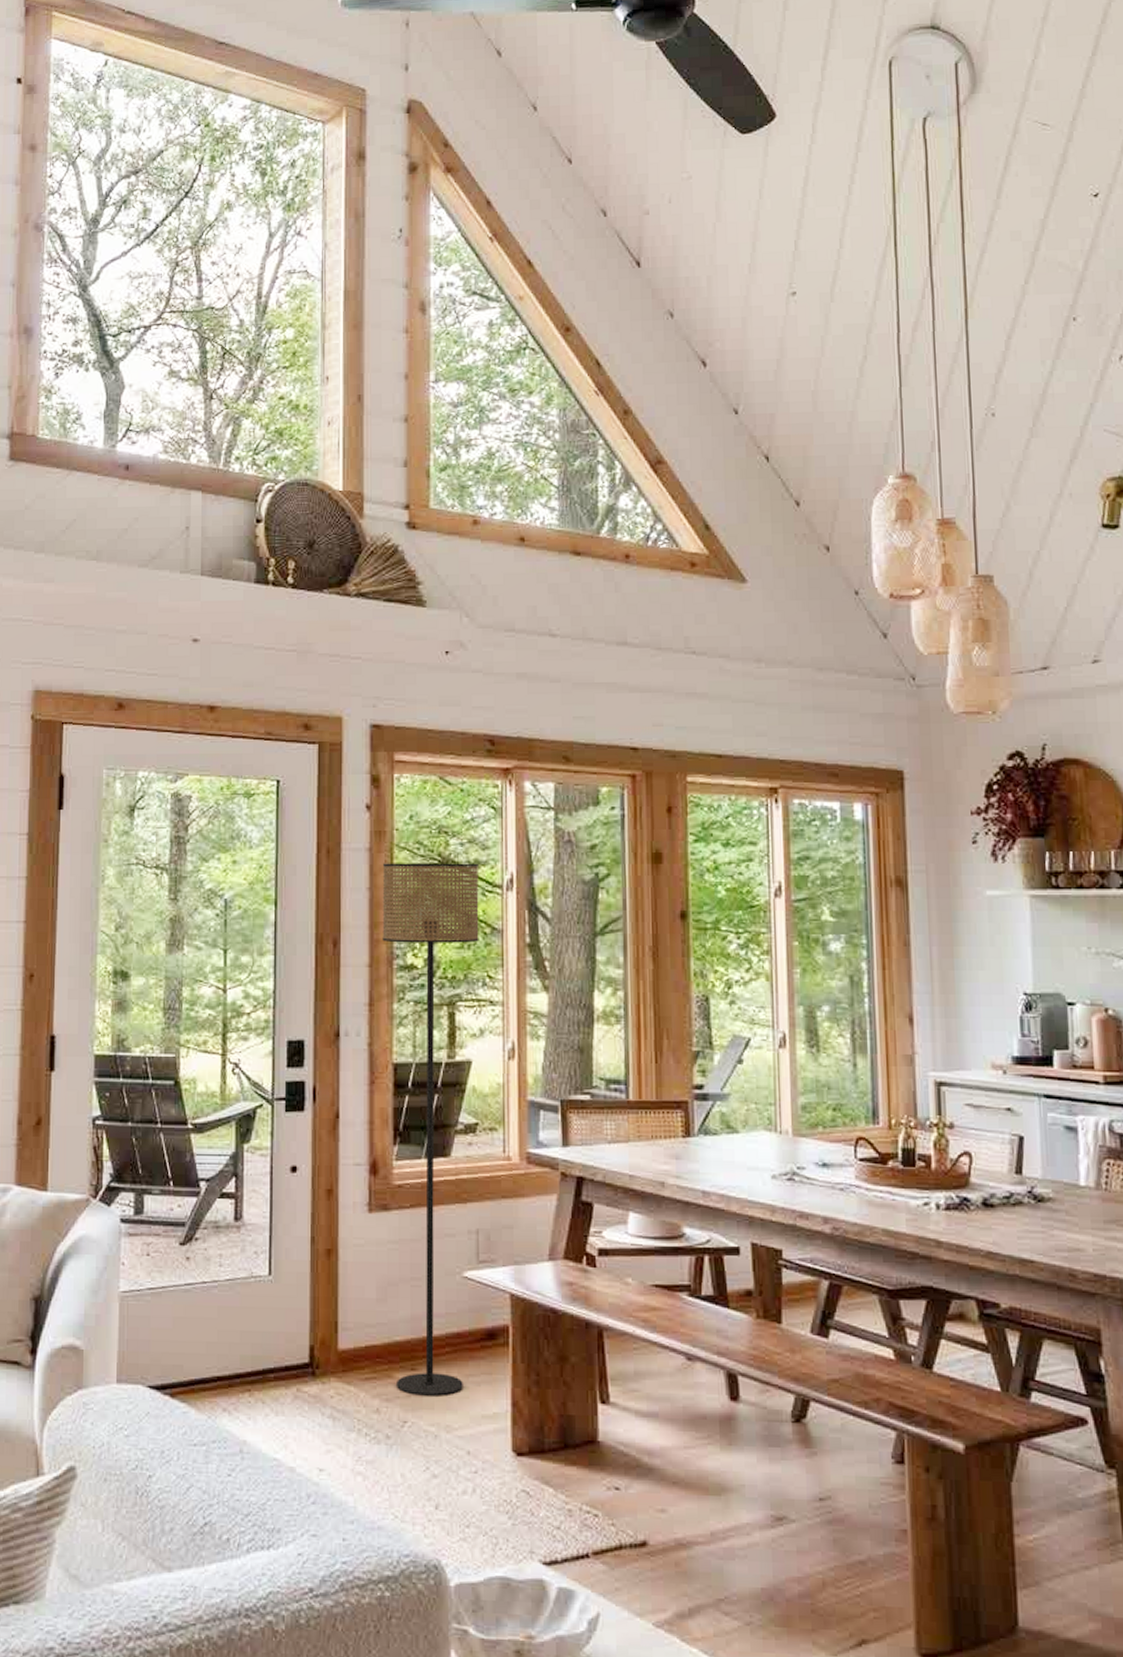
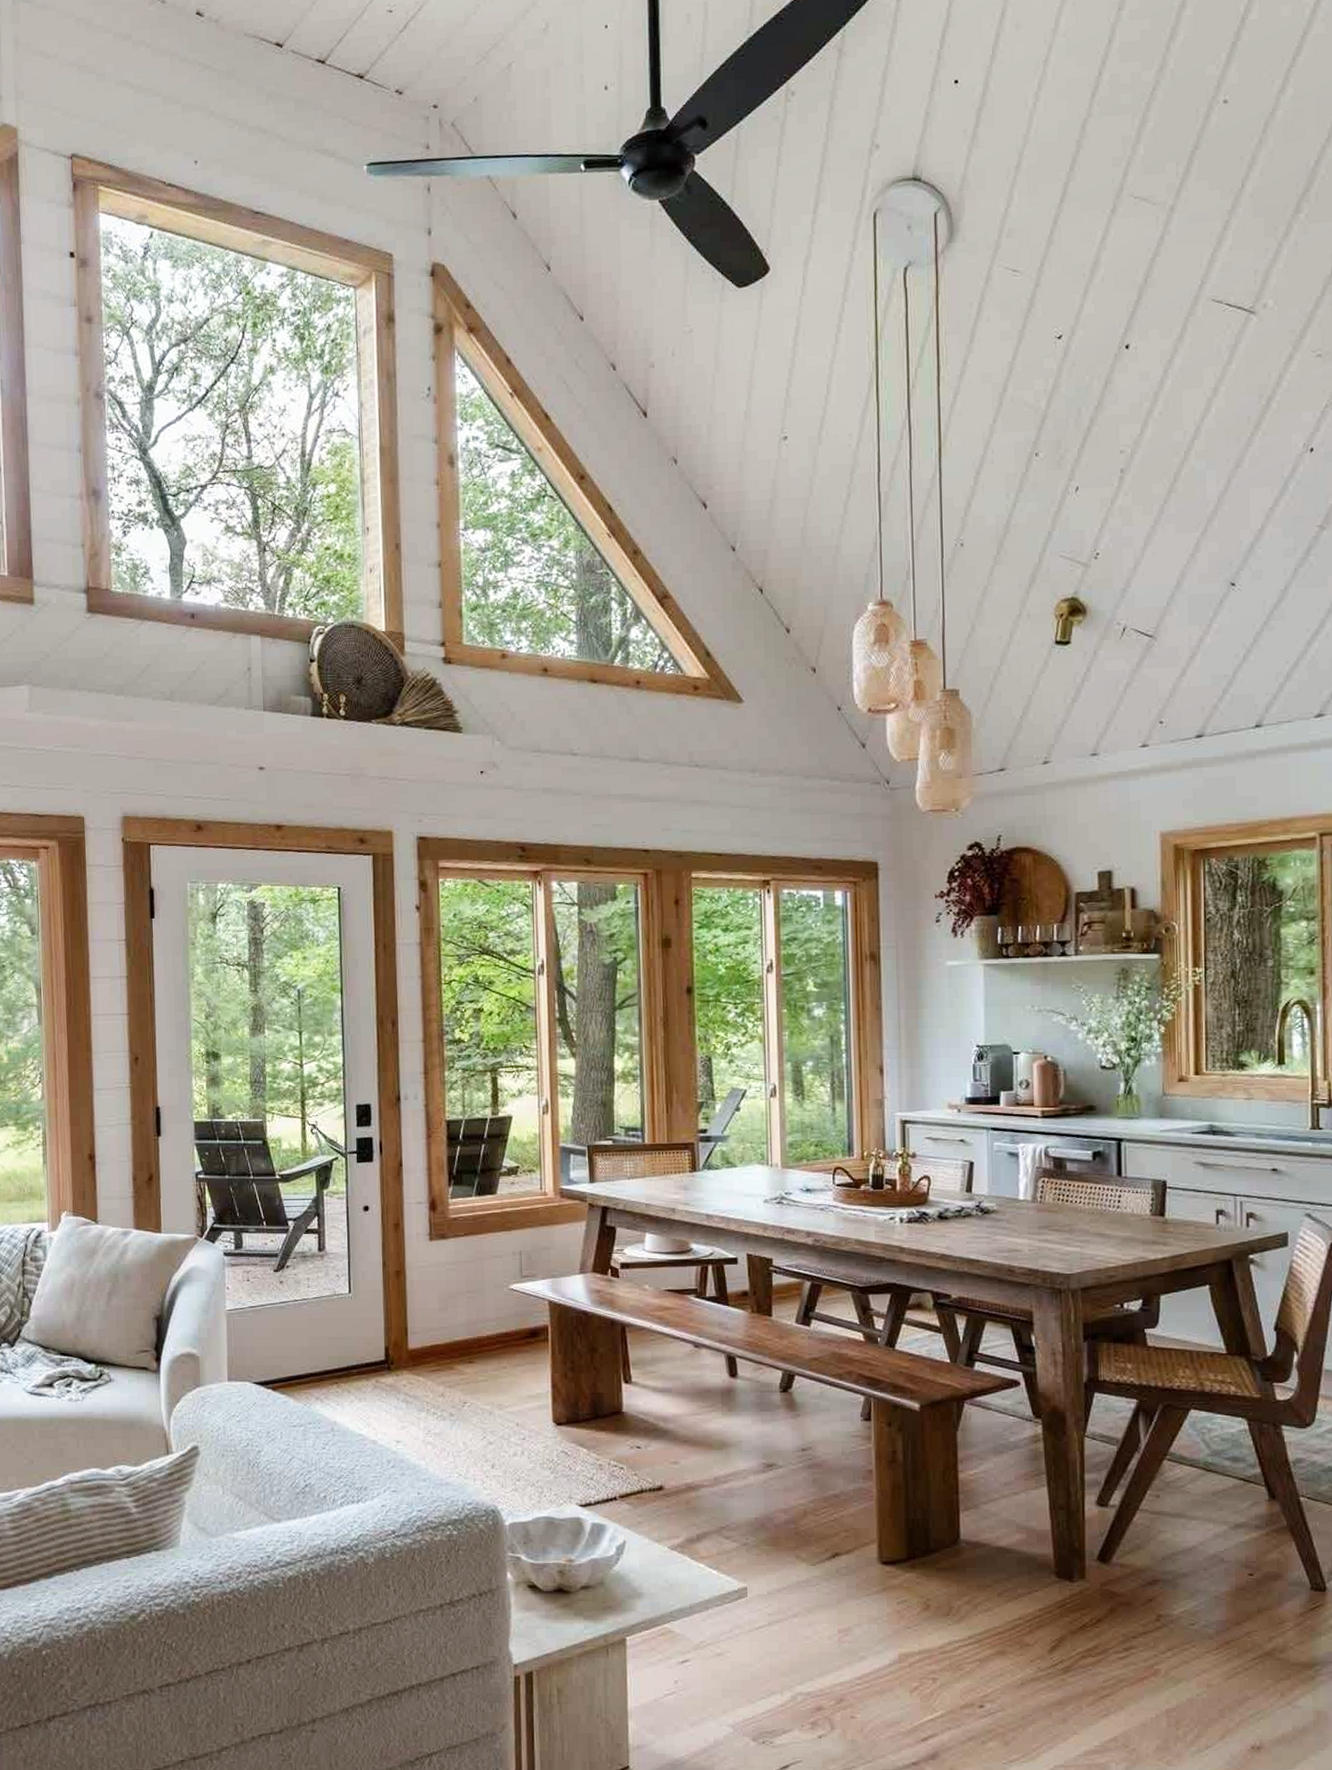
floor lamp: present [382,863,479,1396] -> none [431,952,516,1382]

